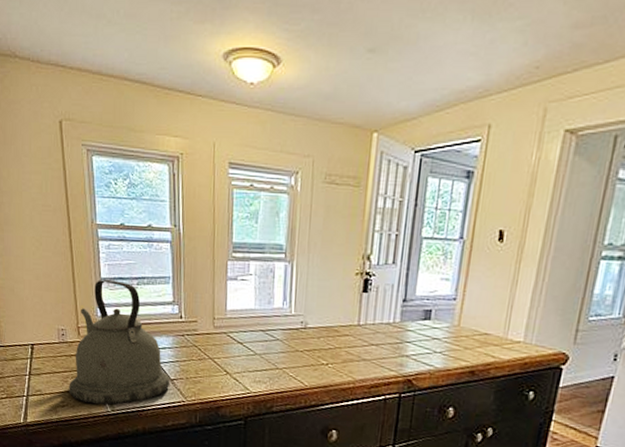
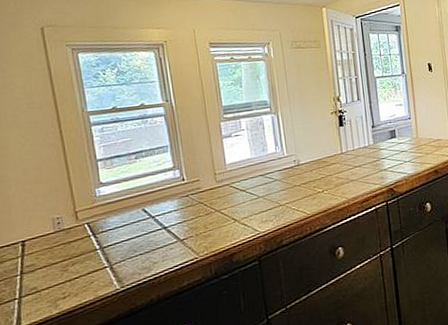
kettle: present [69,279,171,405] -> none [69,159,181,287]

